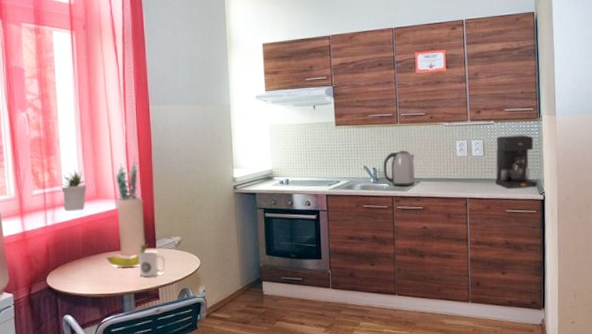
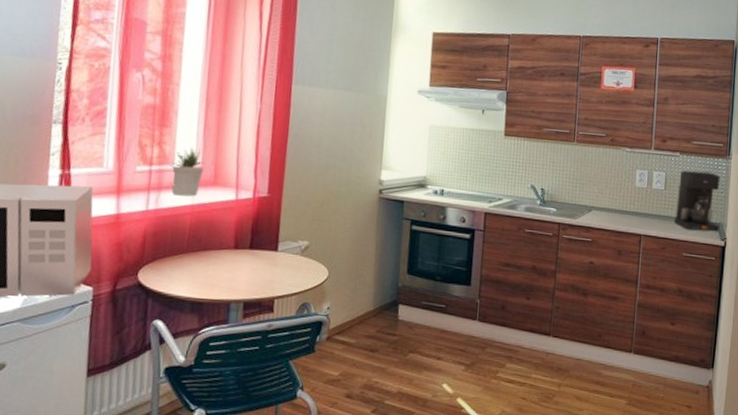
fruit: present [107,243,149,268] -> none [216,244,269,271]
vase: present [115,157,145,257] -> none [233,142,270,258]
mug: present [139,251,165,277] -> none [253,254,287,285]
kettle: present [383,150,416,187] -> none [552,172,589,215]

